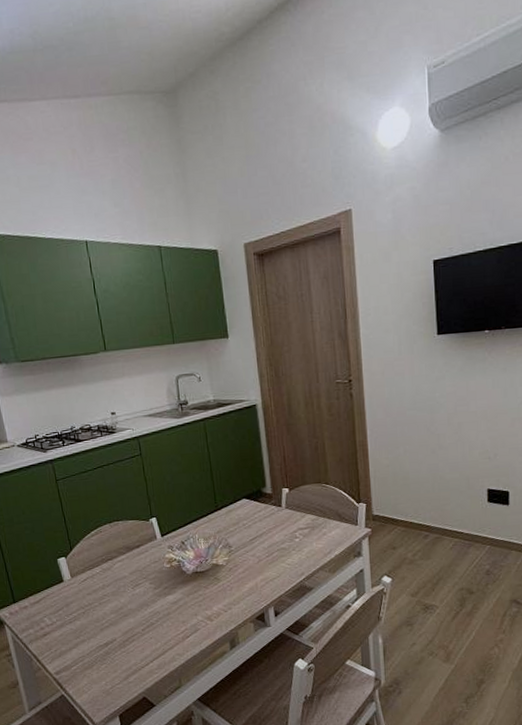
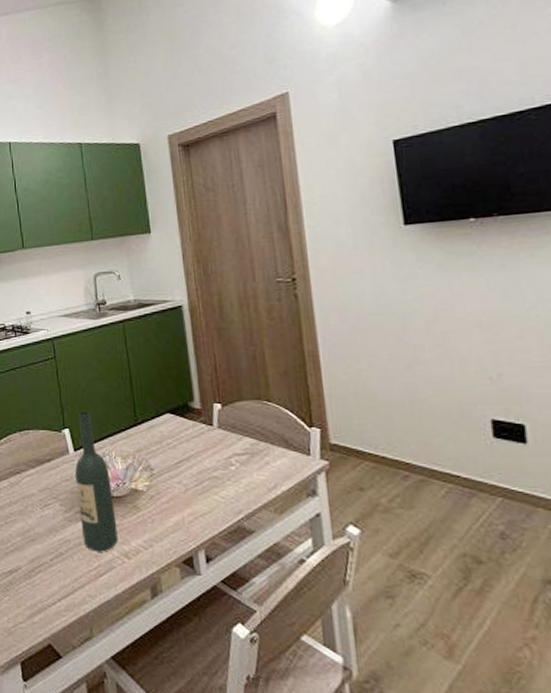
wine bottle: none [162,501,202,619] -> present [74,411,118,552]

